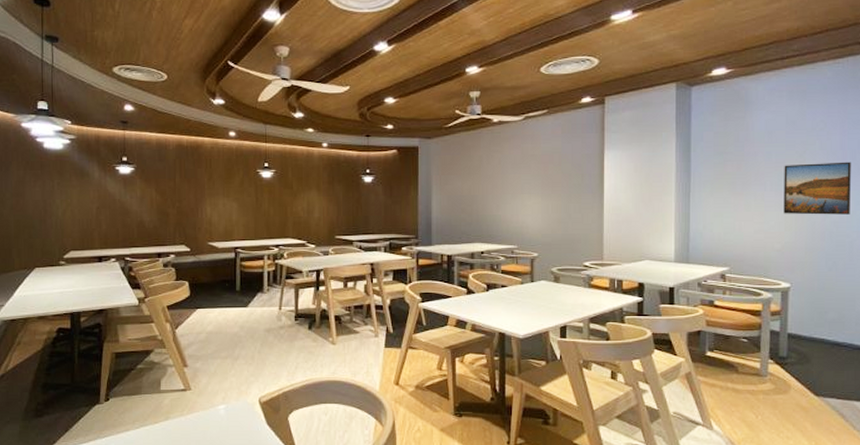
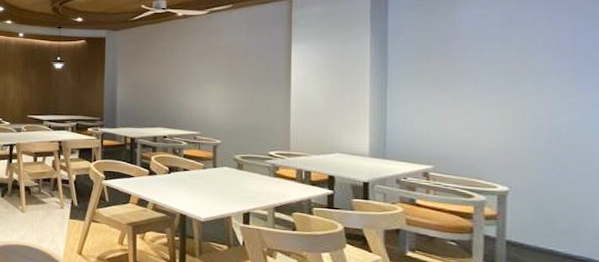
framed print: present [783,161,851,215] -> none [499,60,585,117]

